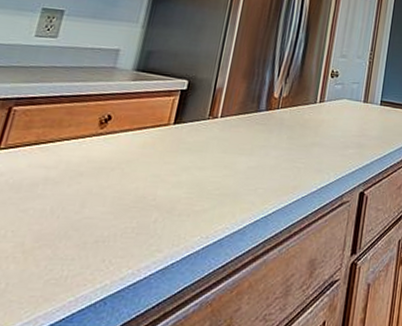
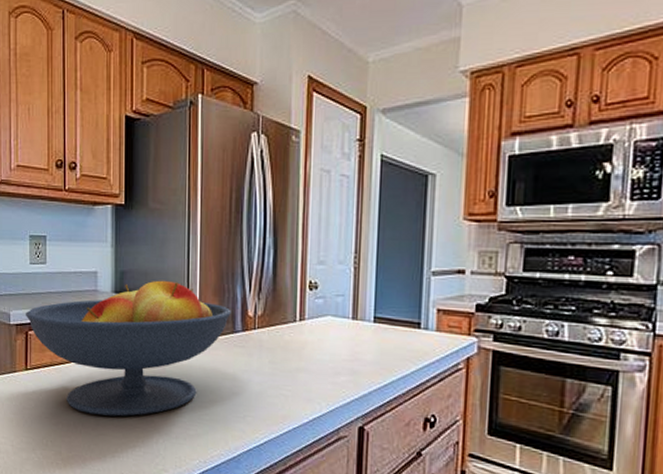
fruit bowl: none [14,61,258,197] -> present [26,280,231,416]

